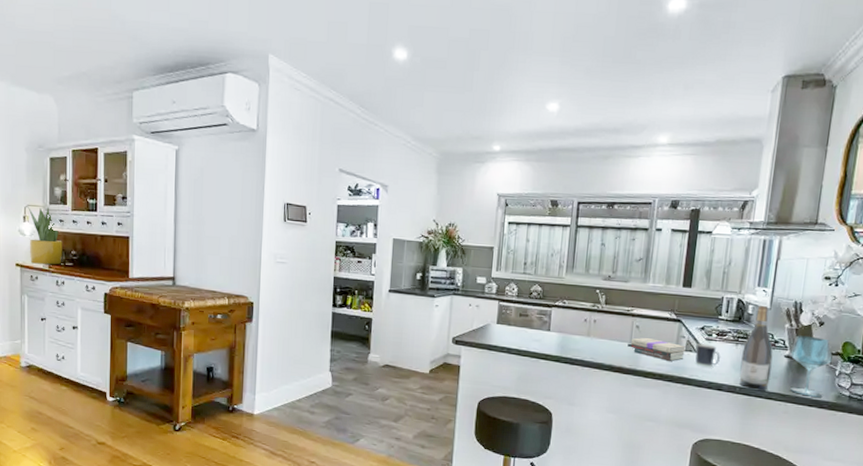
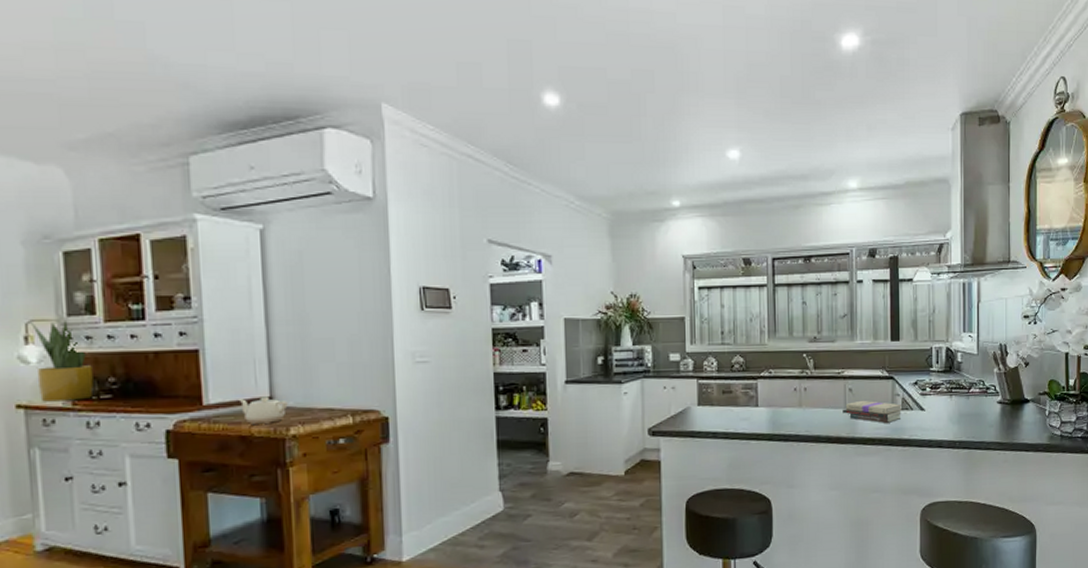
teapot: none [152,276,185,298] -> present [238,396,288,426]
mug: present [695,343,720,368] -> none [911,399,936,425]
wine bottle: present [739,305,773,391] -> none [957,351,986,442]
wine glass: present [790,335,833,398] -> none [1002,378,1041,441]

